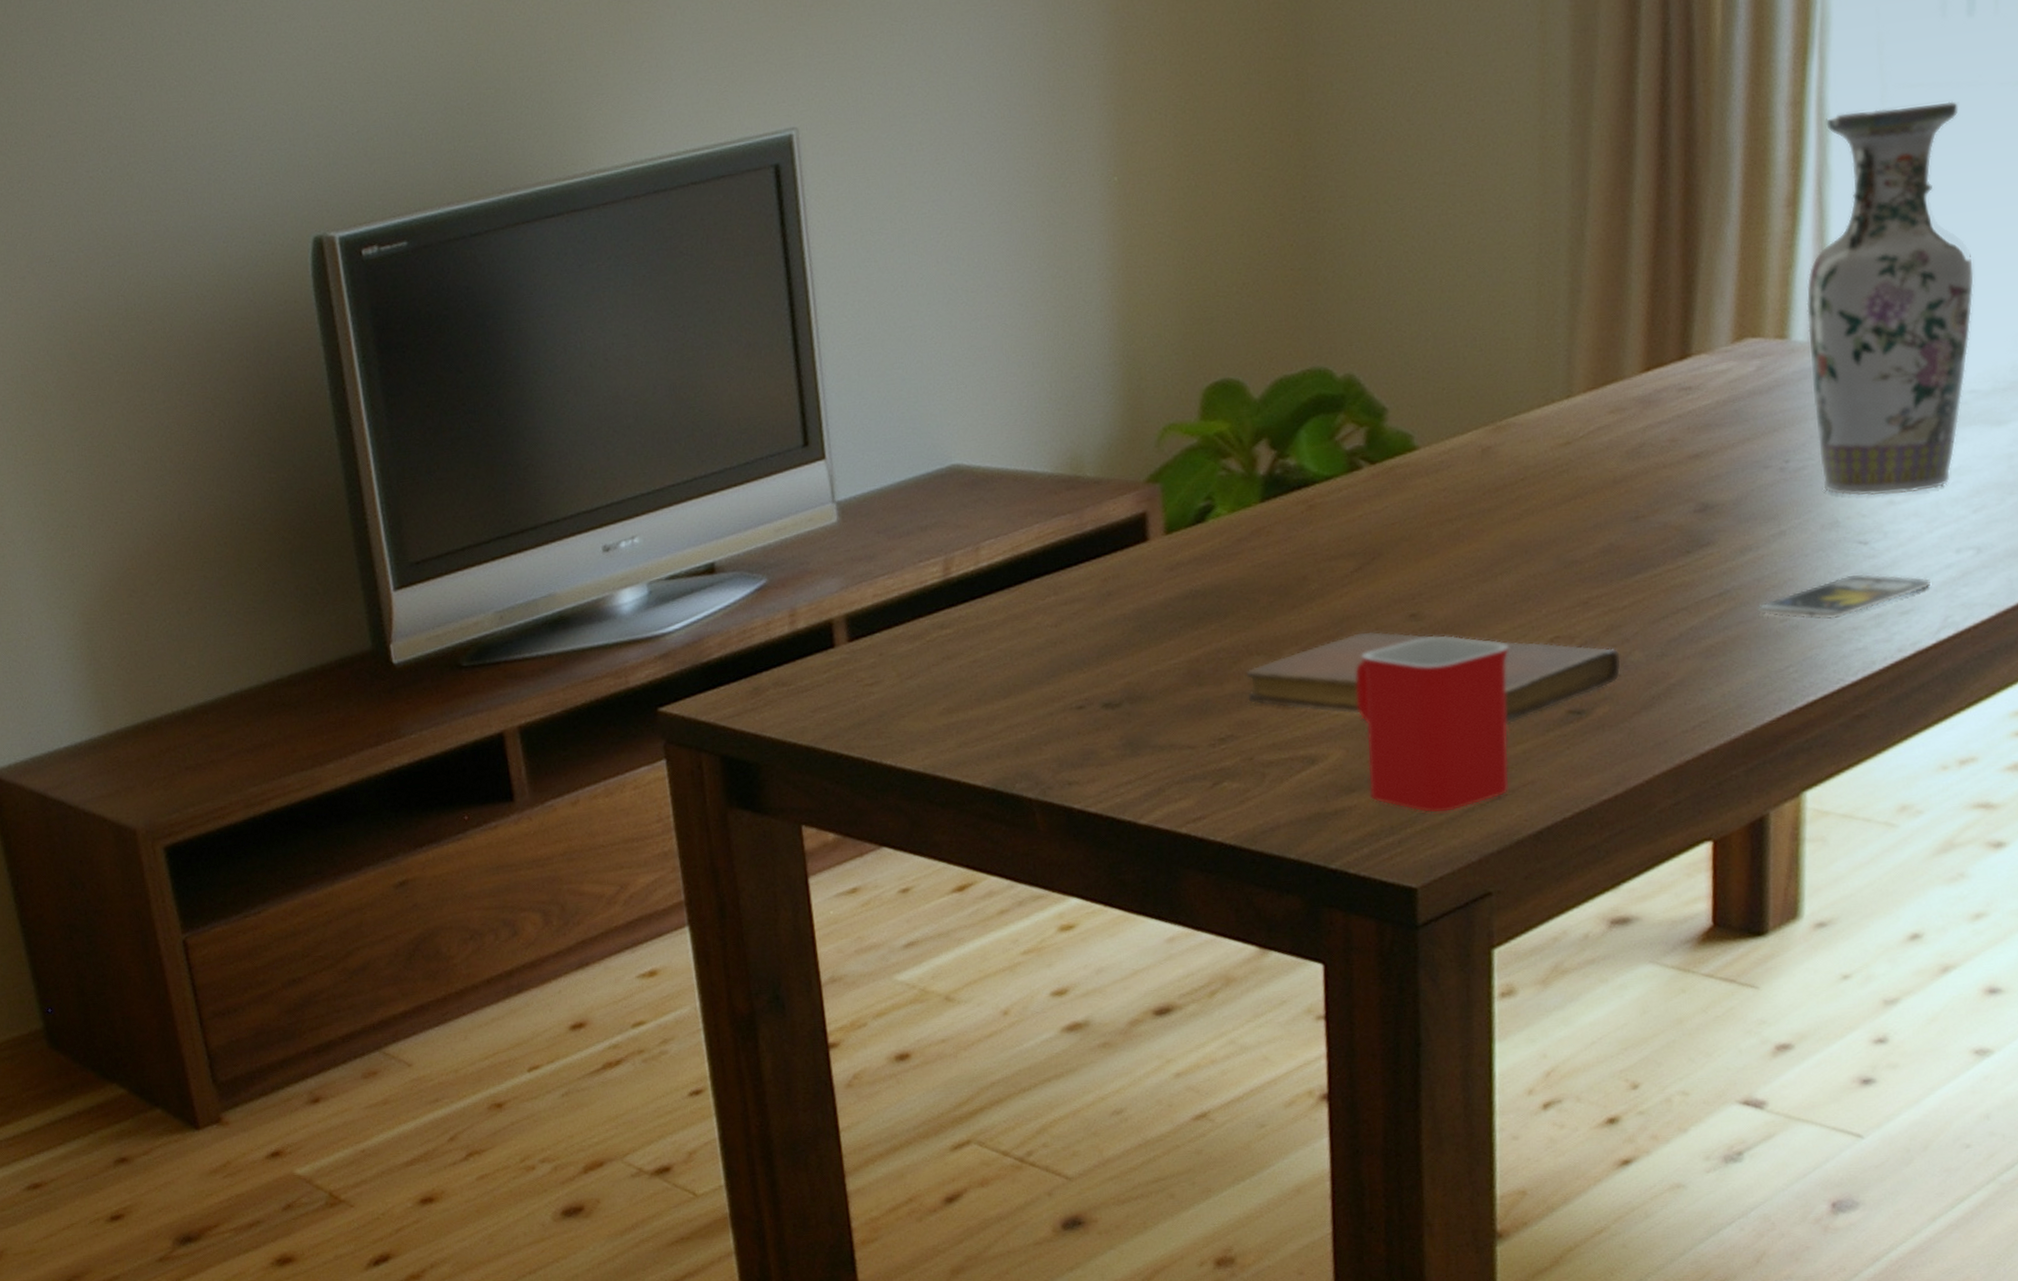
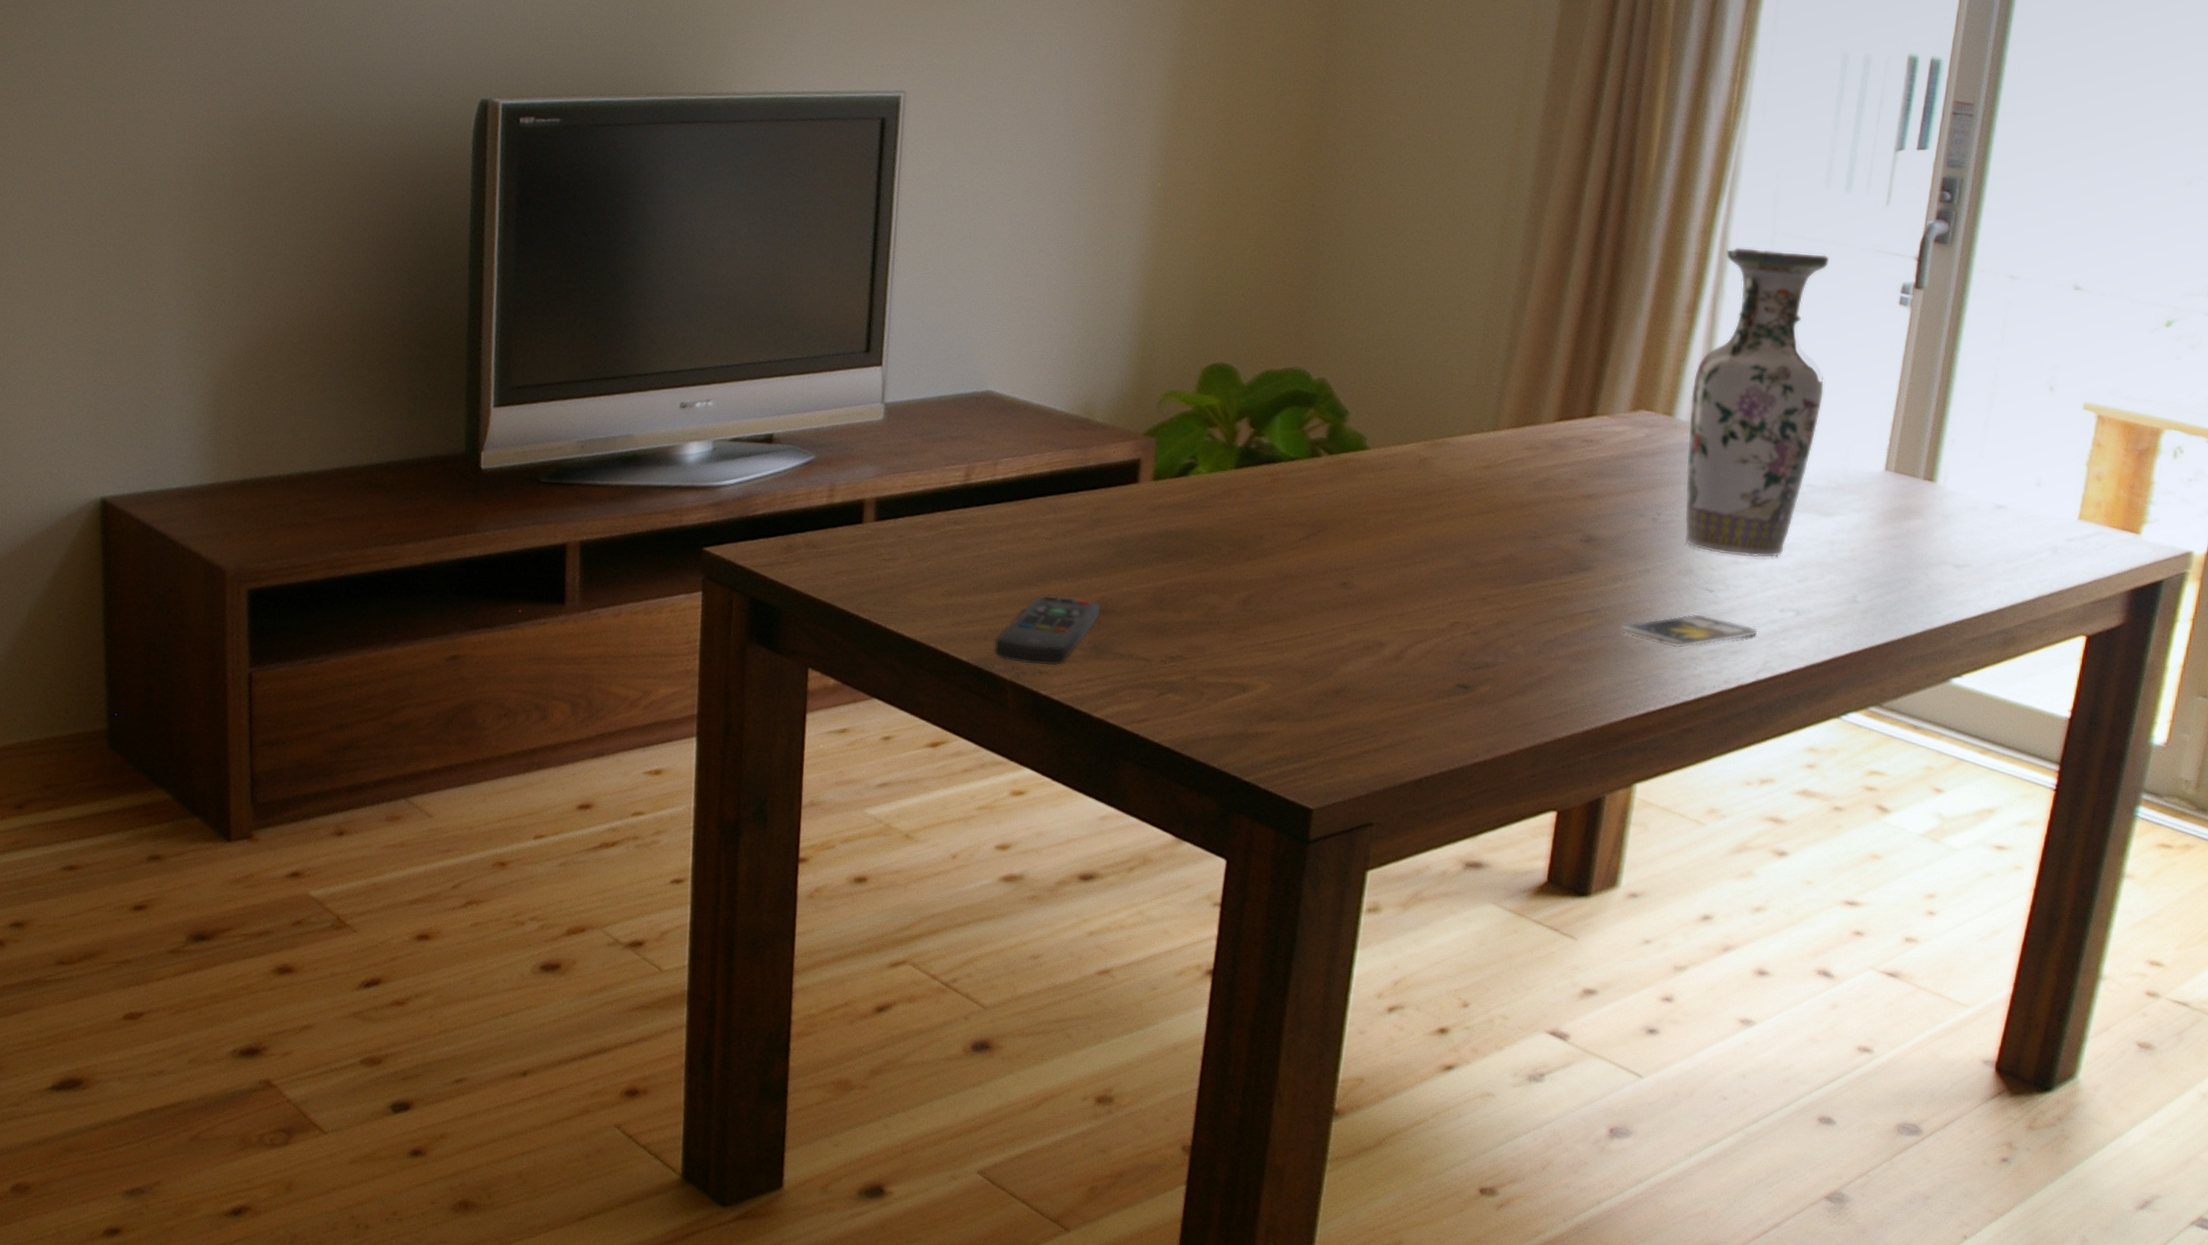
remote control: none [1010,689,1129,777] -> present [993,595,1100,666]
notebook: present [1247,631,1621,725] -> none [1199,590,1505,687]
mug: present [1355,635,1509,813] -> none [1286,603,1417,750]

